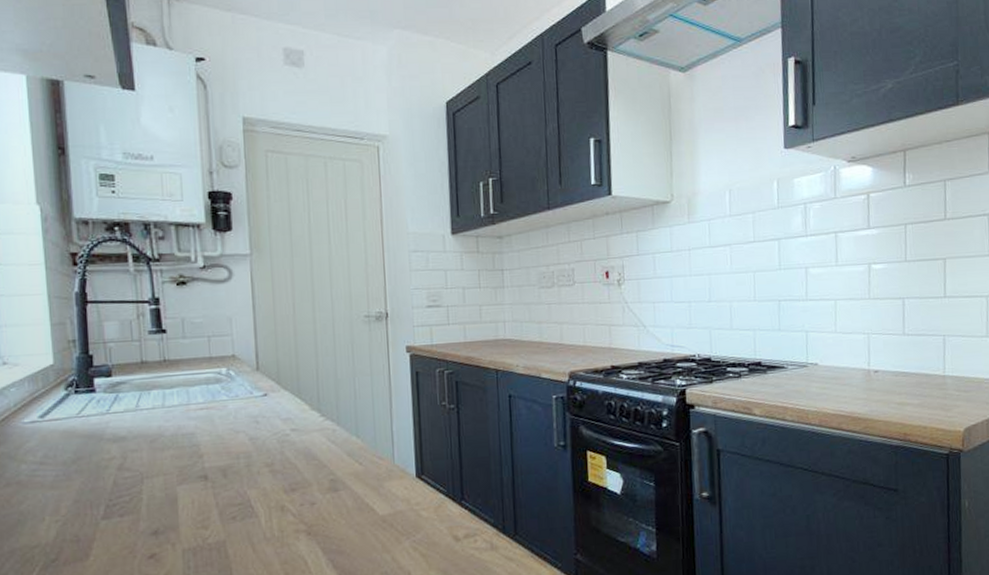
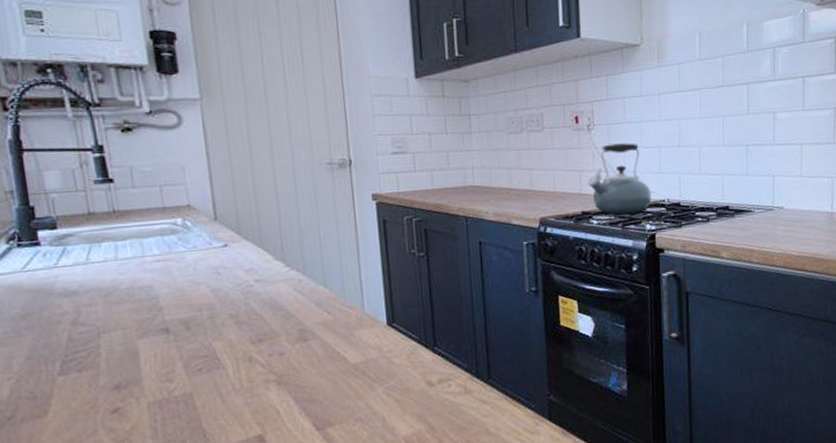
kettle: none [617,297,682,370] -> present [587,143,652,215]

